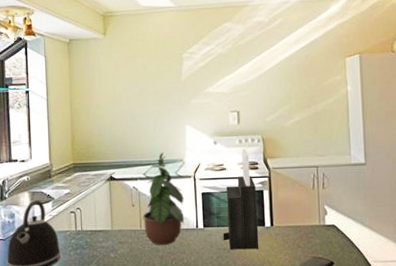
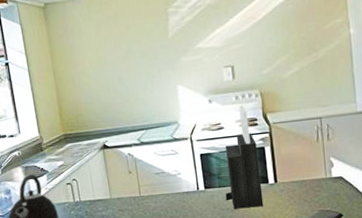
potted plant: present [142,152,185,246] -> none [140,116,185,210]

